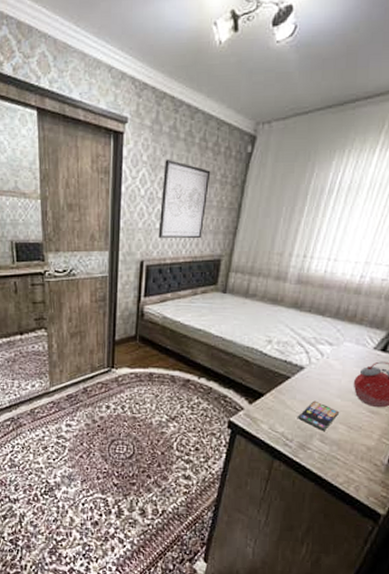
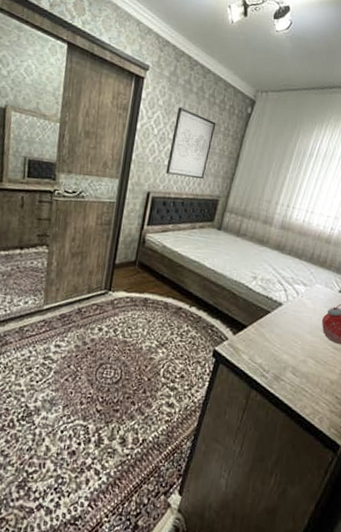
smartphone: present [297,400,340,432] -> none [273,335,310,365]

